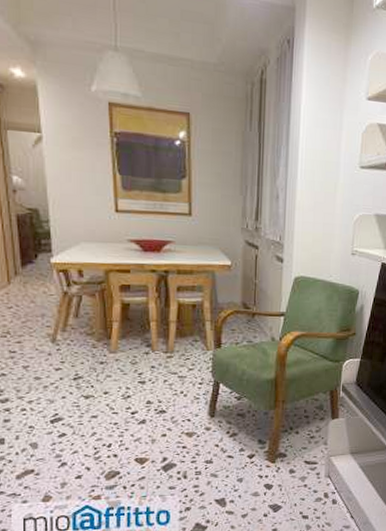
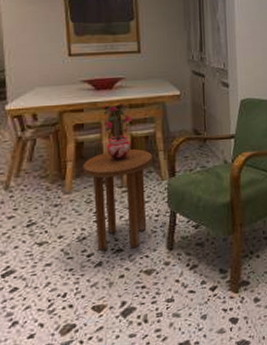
side table: none [128,315,200,412] -> present [82,148,153,251]
potted plant: none [149,267,180,327] -> present [102,103,133,161]

